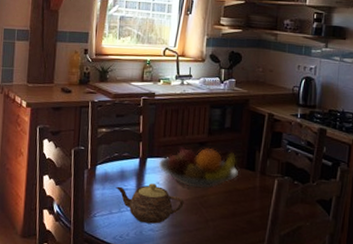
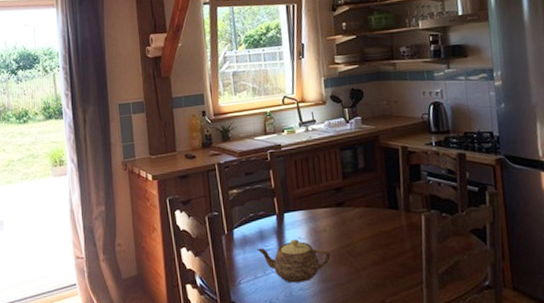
fruit bowl: present [158,147,238,189] -> none [296,192,382,237]

